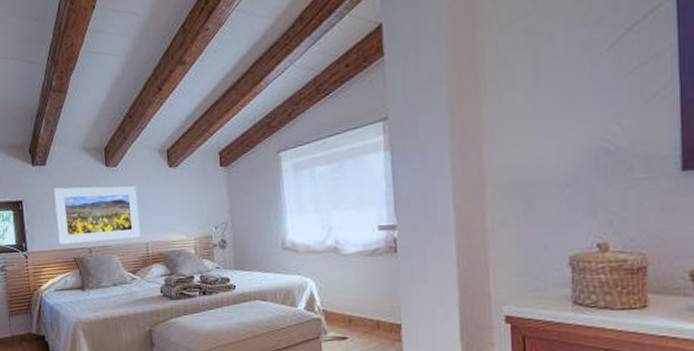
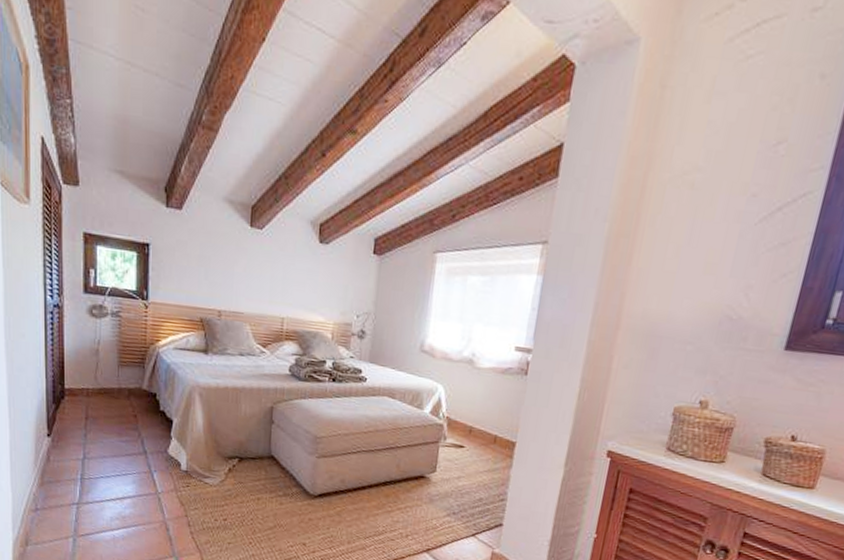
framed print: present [54,186,141,245] -> none [186,237,281,311]

